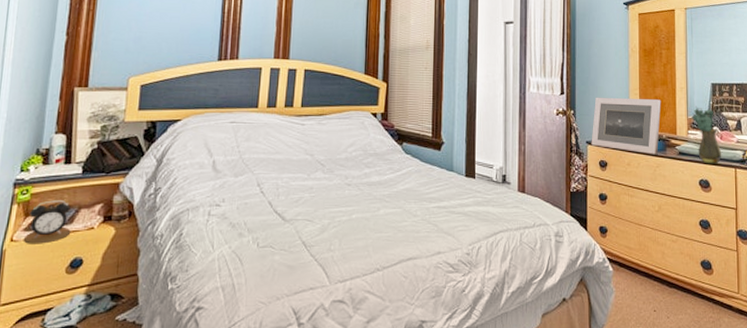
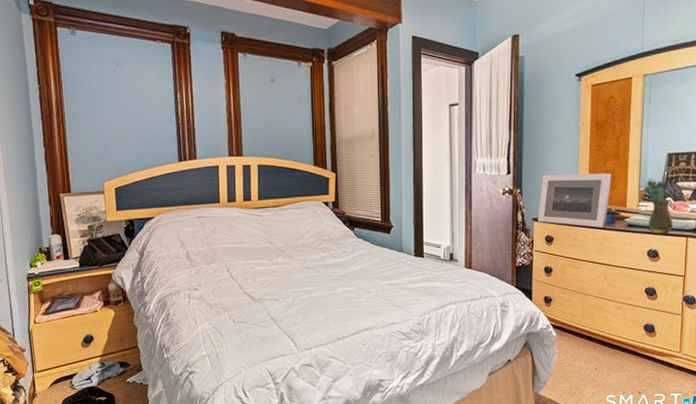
alarm clock: present [24,200,71,244] -> none [44,289,80,325]

